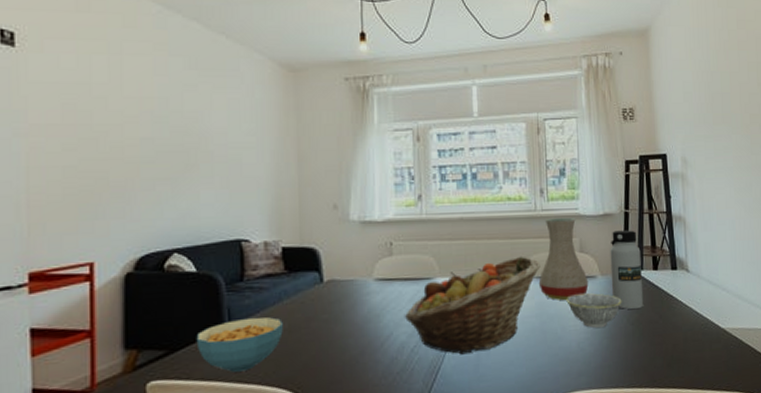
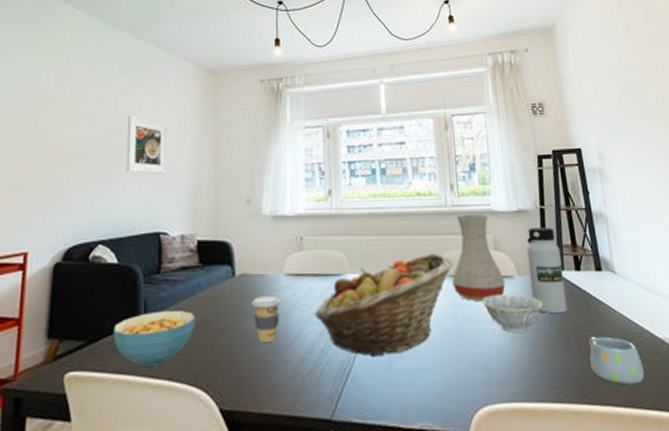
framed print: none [199,115,245,179] -> present [126,116,167,175]
coffee cup: none [341,299,371,345] -> present [252,295,280,342]
mug: none [660,328,707,370] -> present [588,336,645,385]

